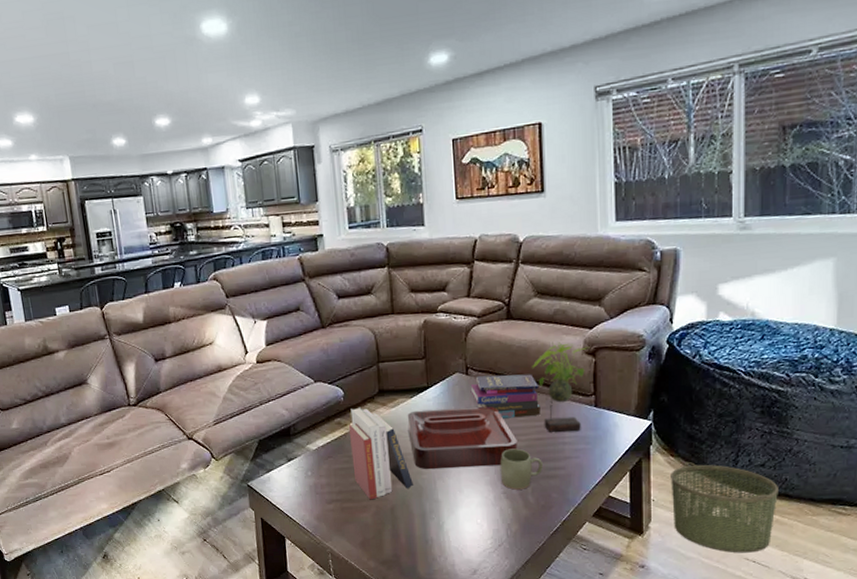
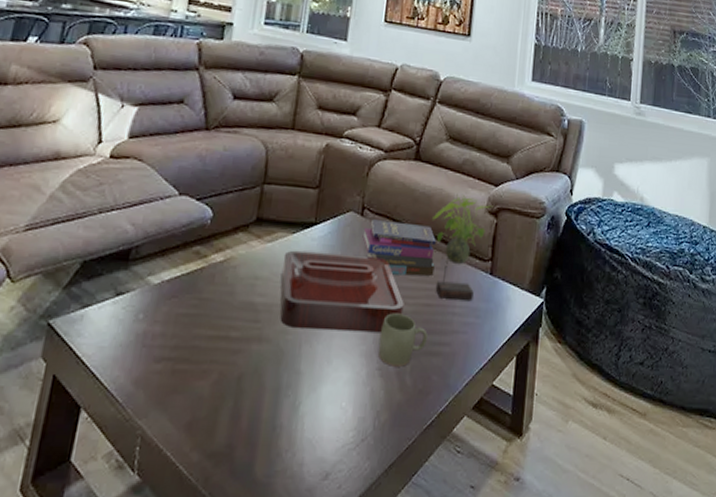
books: present [349,407,413,500] -> none [200,235,274,363]
basket: present [671,462,780,553] -> none [554,352,655,468]

